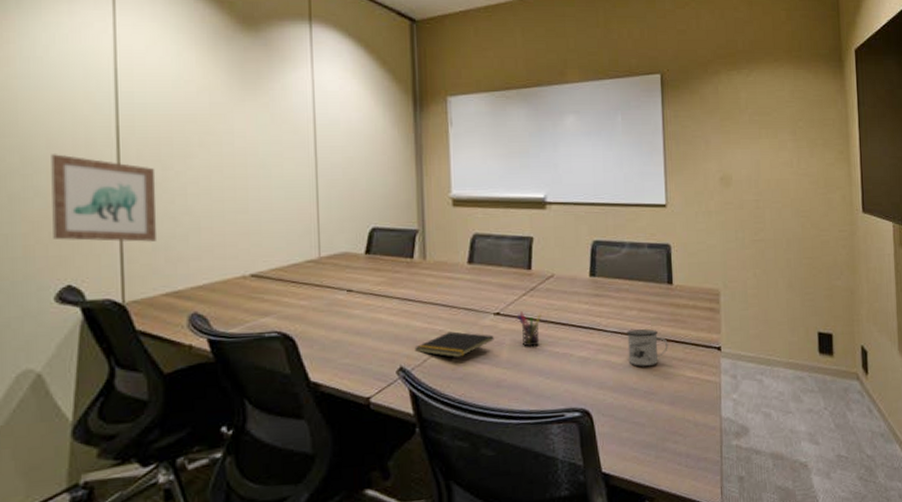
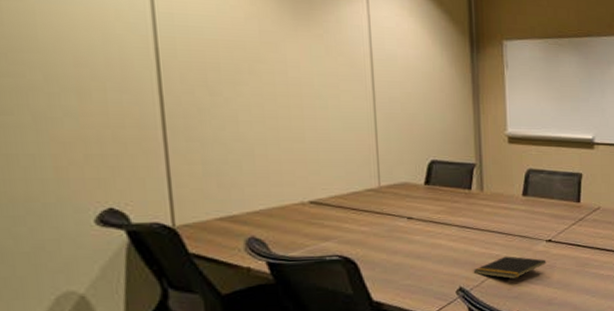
wall art: present [51,154,156,242] -> none [80,73,207,167]
pen holder: present [518,311,542,347] -> none [568,239,589,270]

